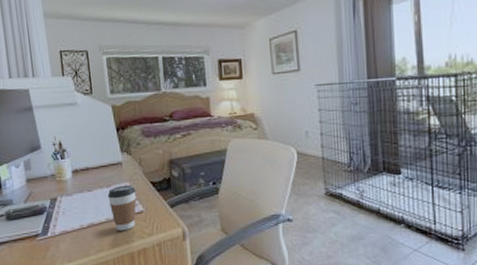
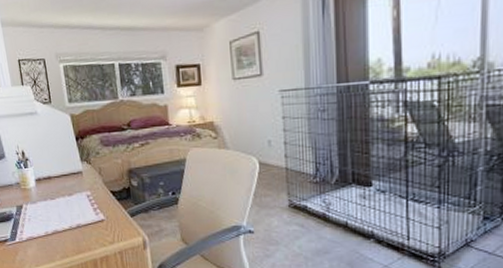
coffee cup: present [107,185,137,231] -> none [69,194,98,239]

